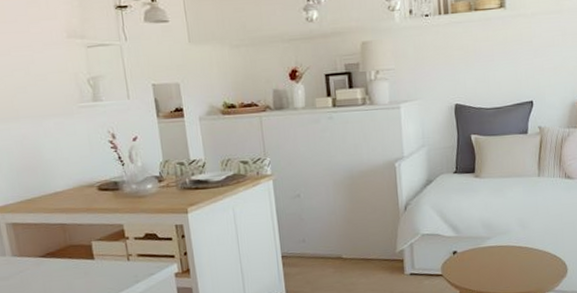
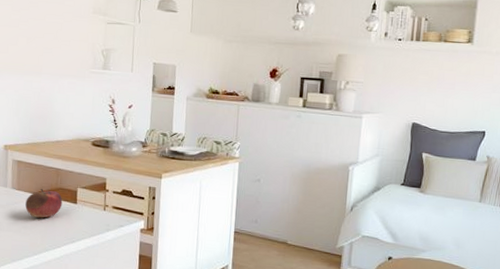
fruit: none [32,249,78,284] -> present [25,188,63,218]

